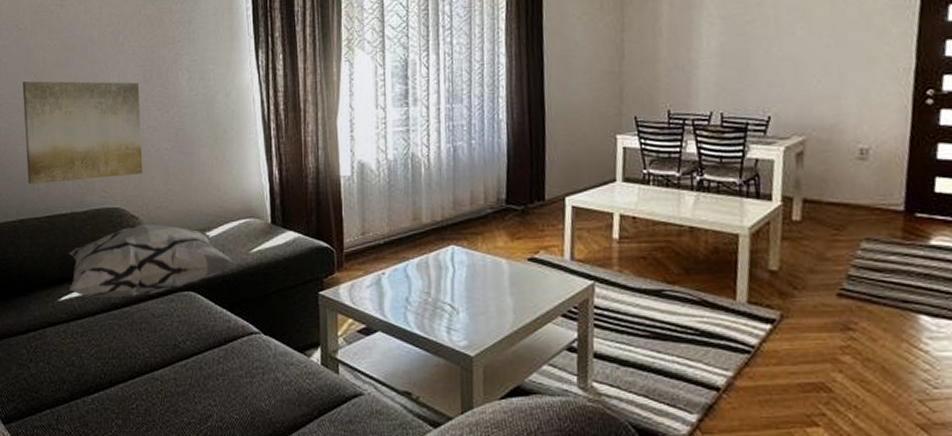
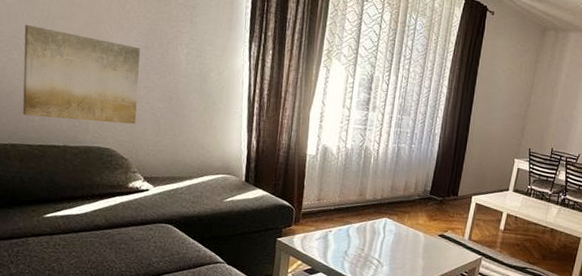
decorative pillow: present [69,223,237,298] -> none [54,165,211,222]

